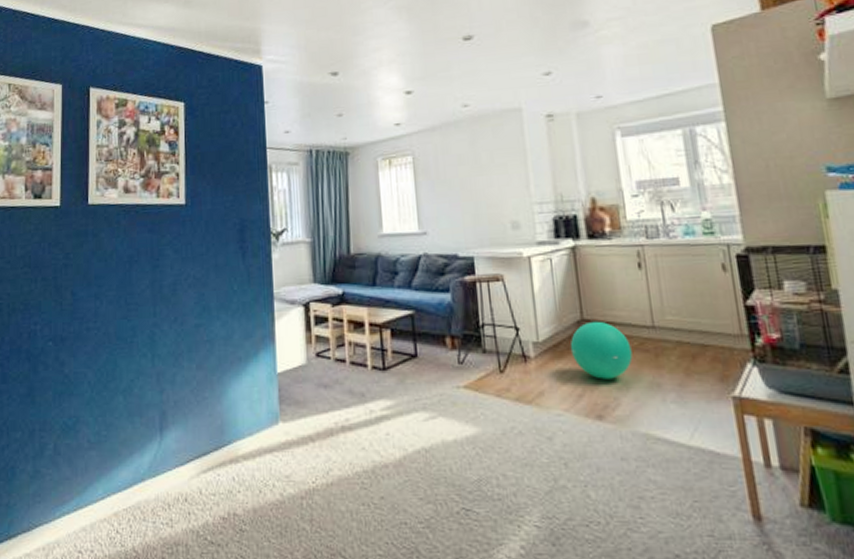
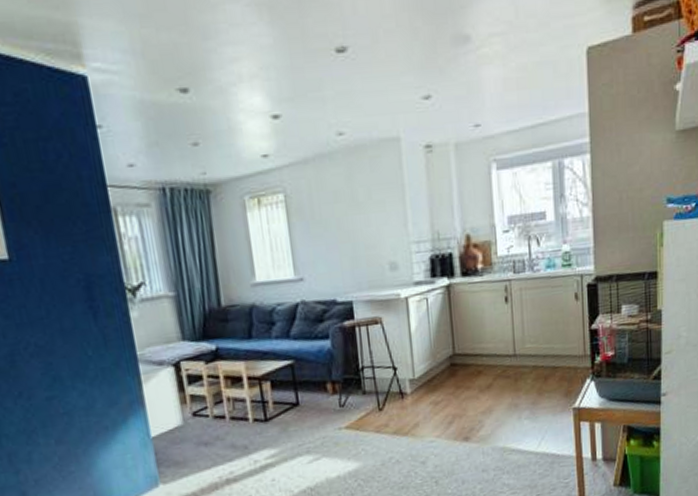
ball: present [570,321,633,380] -> none [442,354,496,407]

